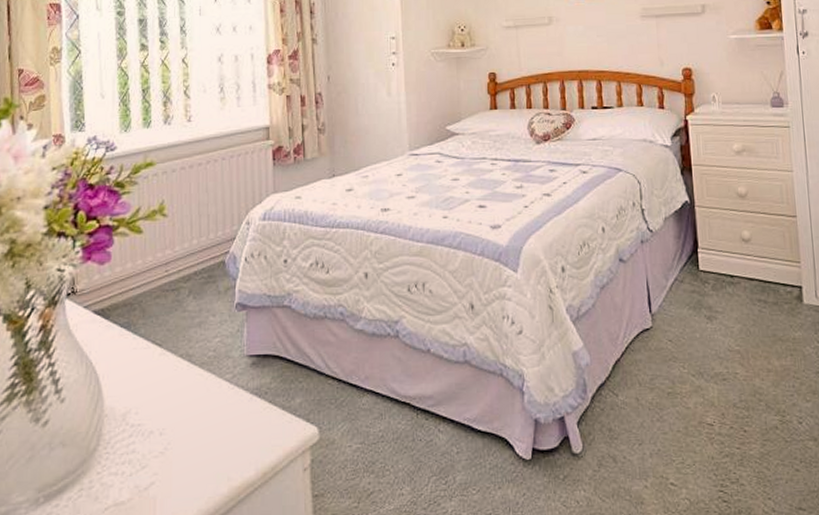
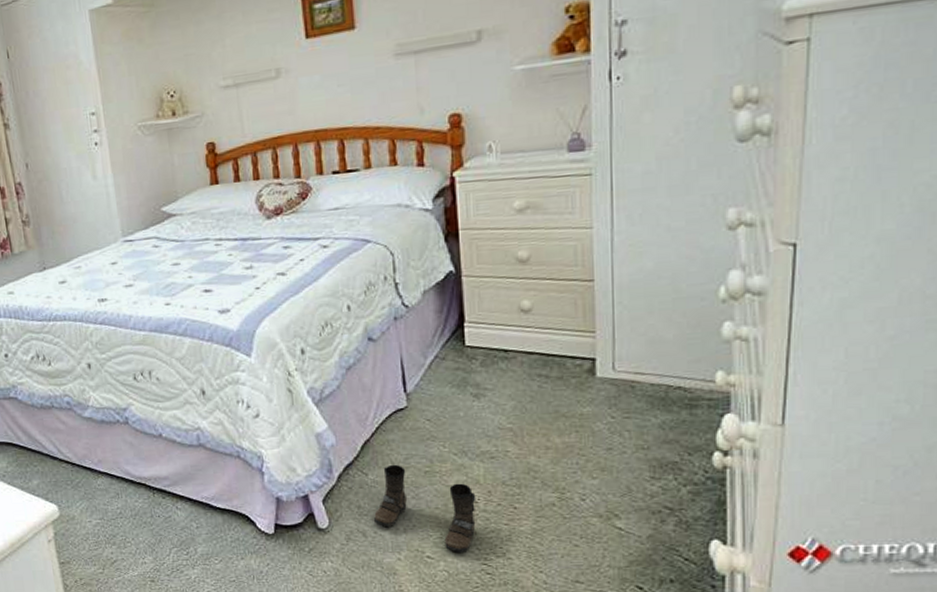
boots: none [622,385,713,479] -> present [373,464,476,553]

